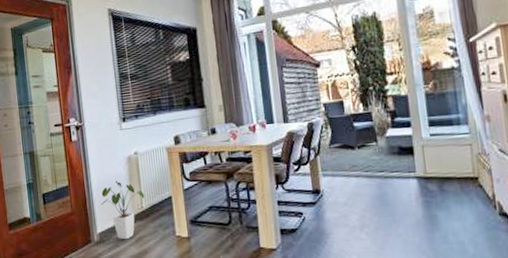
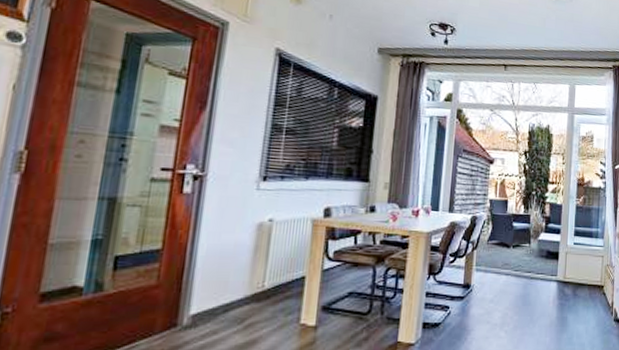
house plant: present [100,181,145,240] -> none [204,250,270,326]

